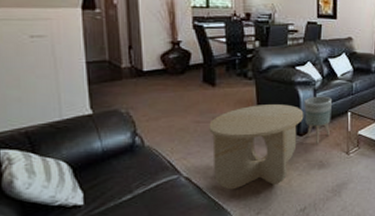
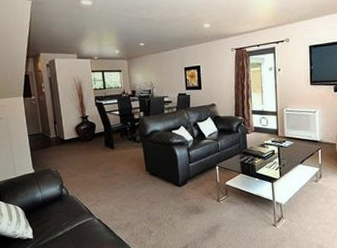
side table: present [209,104,304,190] -> none [111,161,181,230]
planter: present [304,96,332,144] -> none [180,153,203,193]

